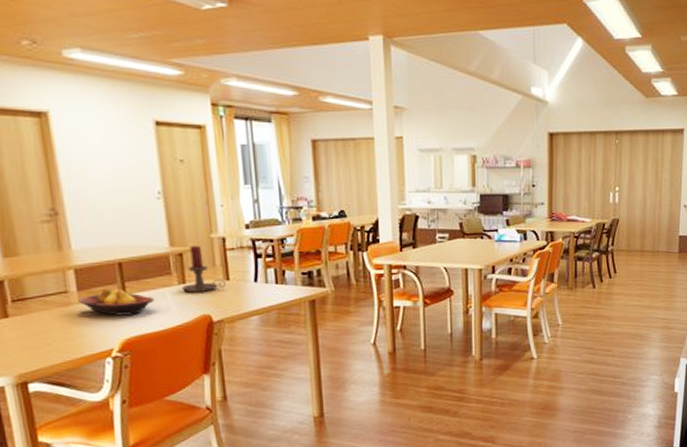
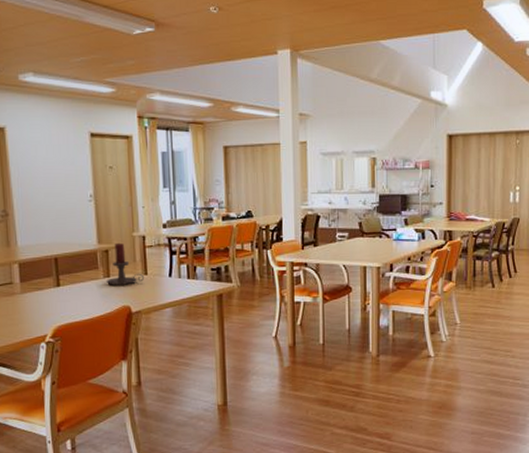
fruit bowl: present [78,287,155,316] -> none [21,279,84,305]

